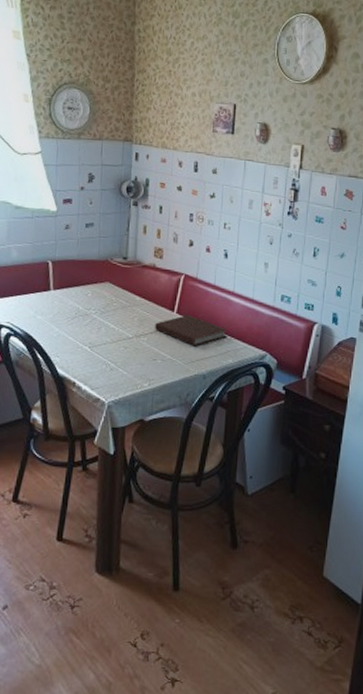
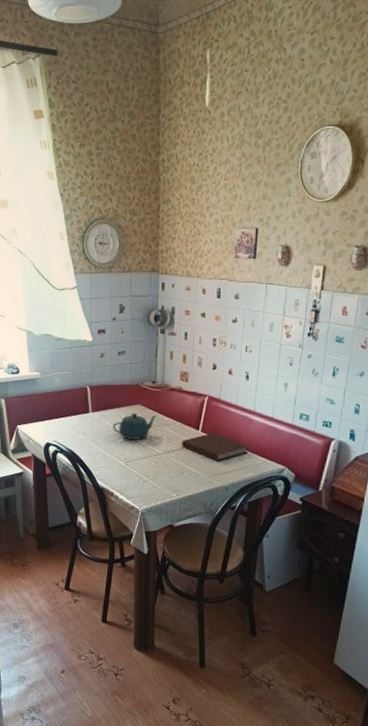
teapot: none [77,291,128,322] -> present [113,412,157,440]

